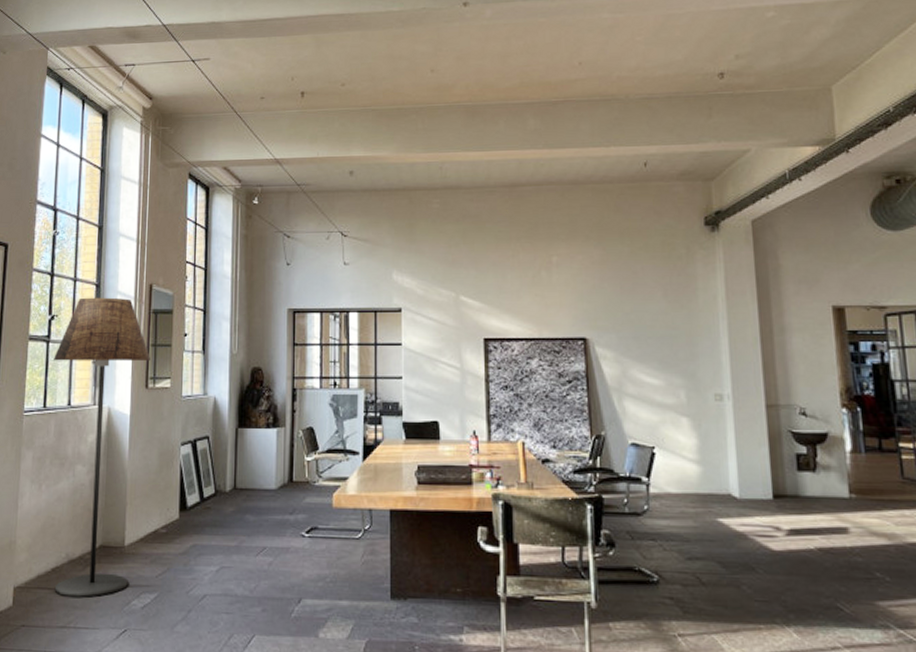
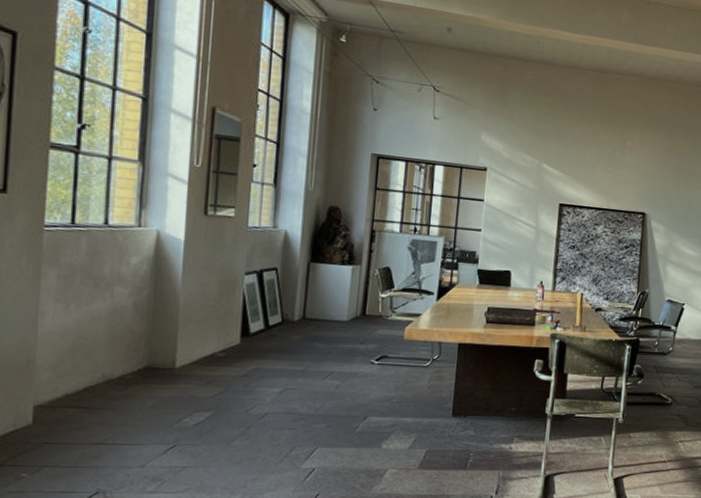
floor lamp: present [54,297,150,599] -> none [85,109,211,417]

